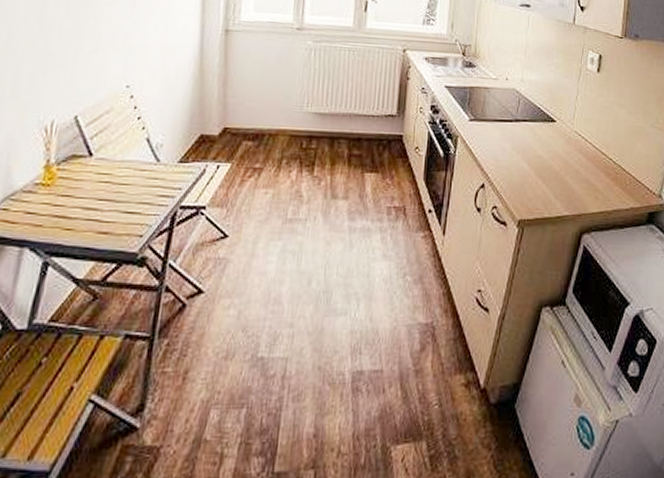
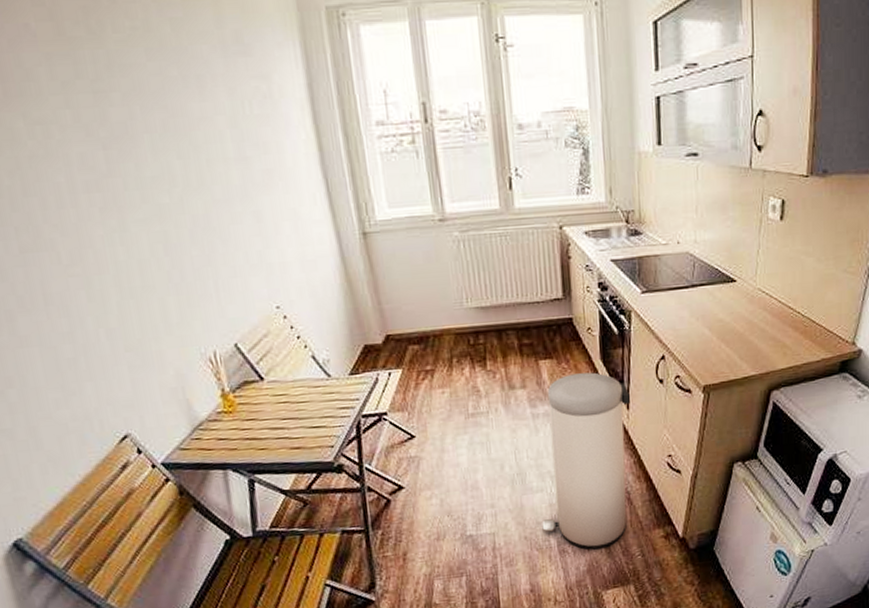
pedal bin: none [338,191,448,392] -> present [541,372,631,550]

